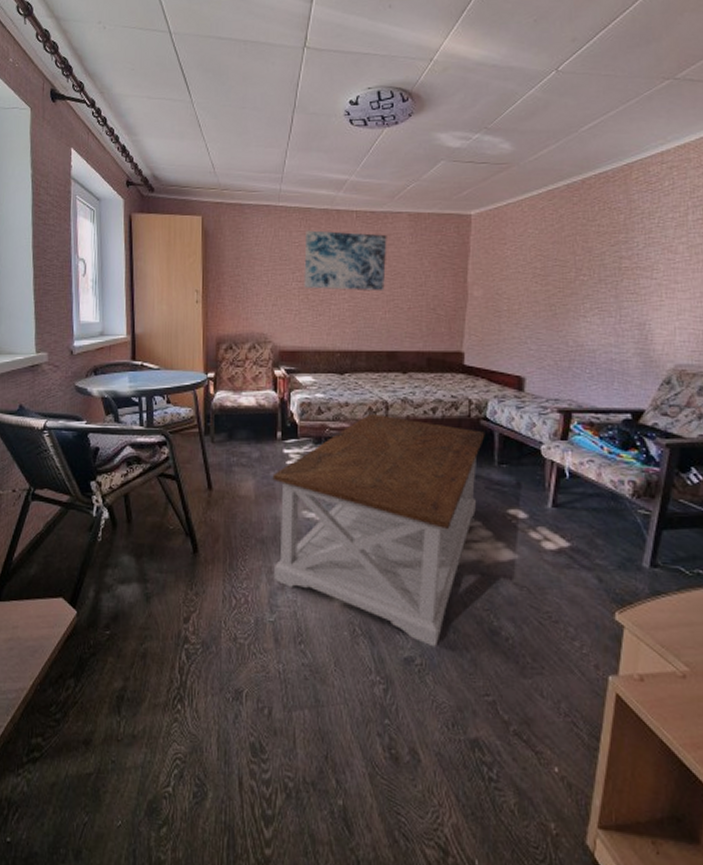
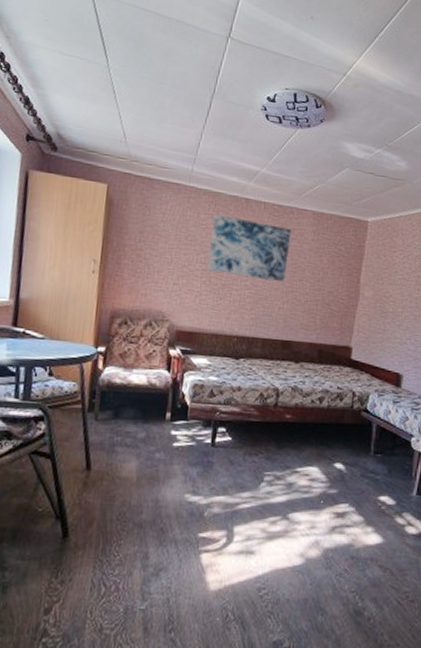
coffee table: present [272,413,485,647] -> none [148,399,365,630]

